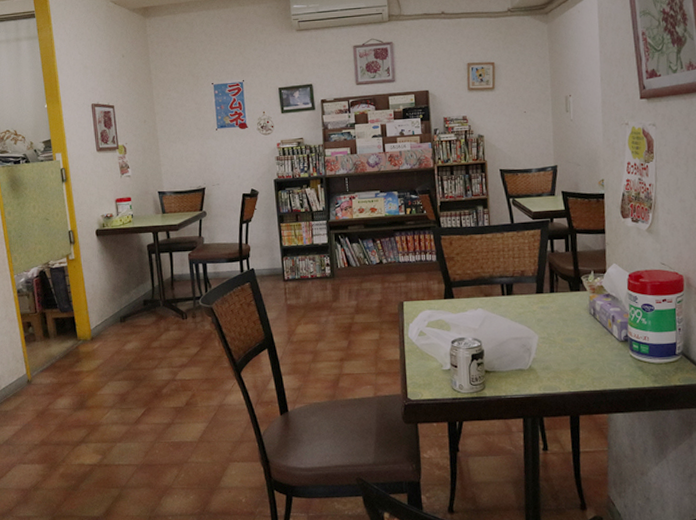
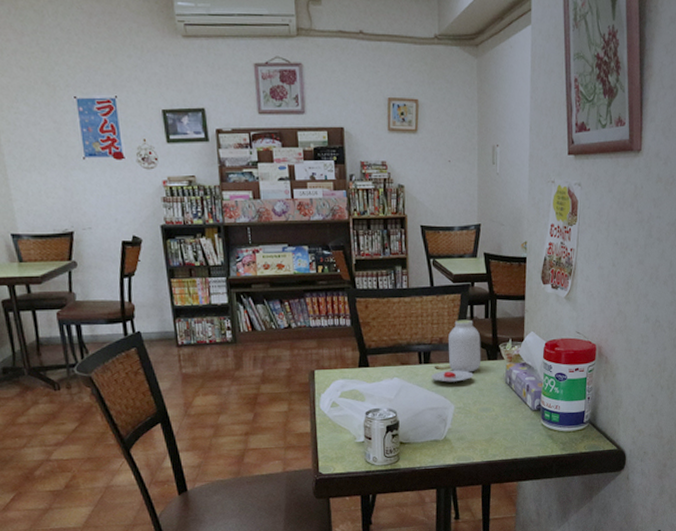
jar: none [513,253,564,313] -> present [430,319,482,382]

